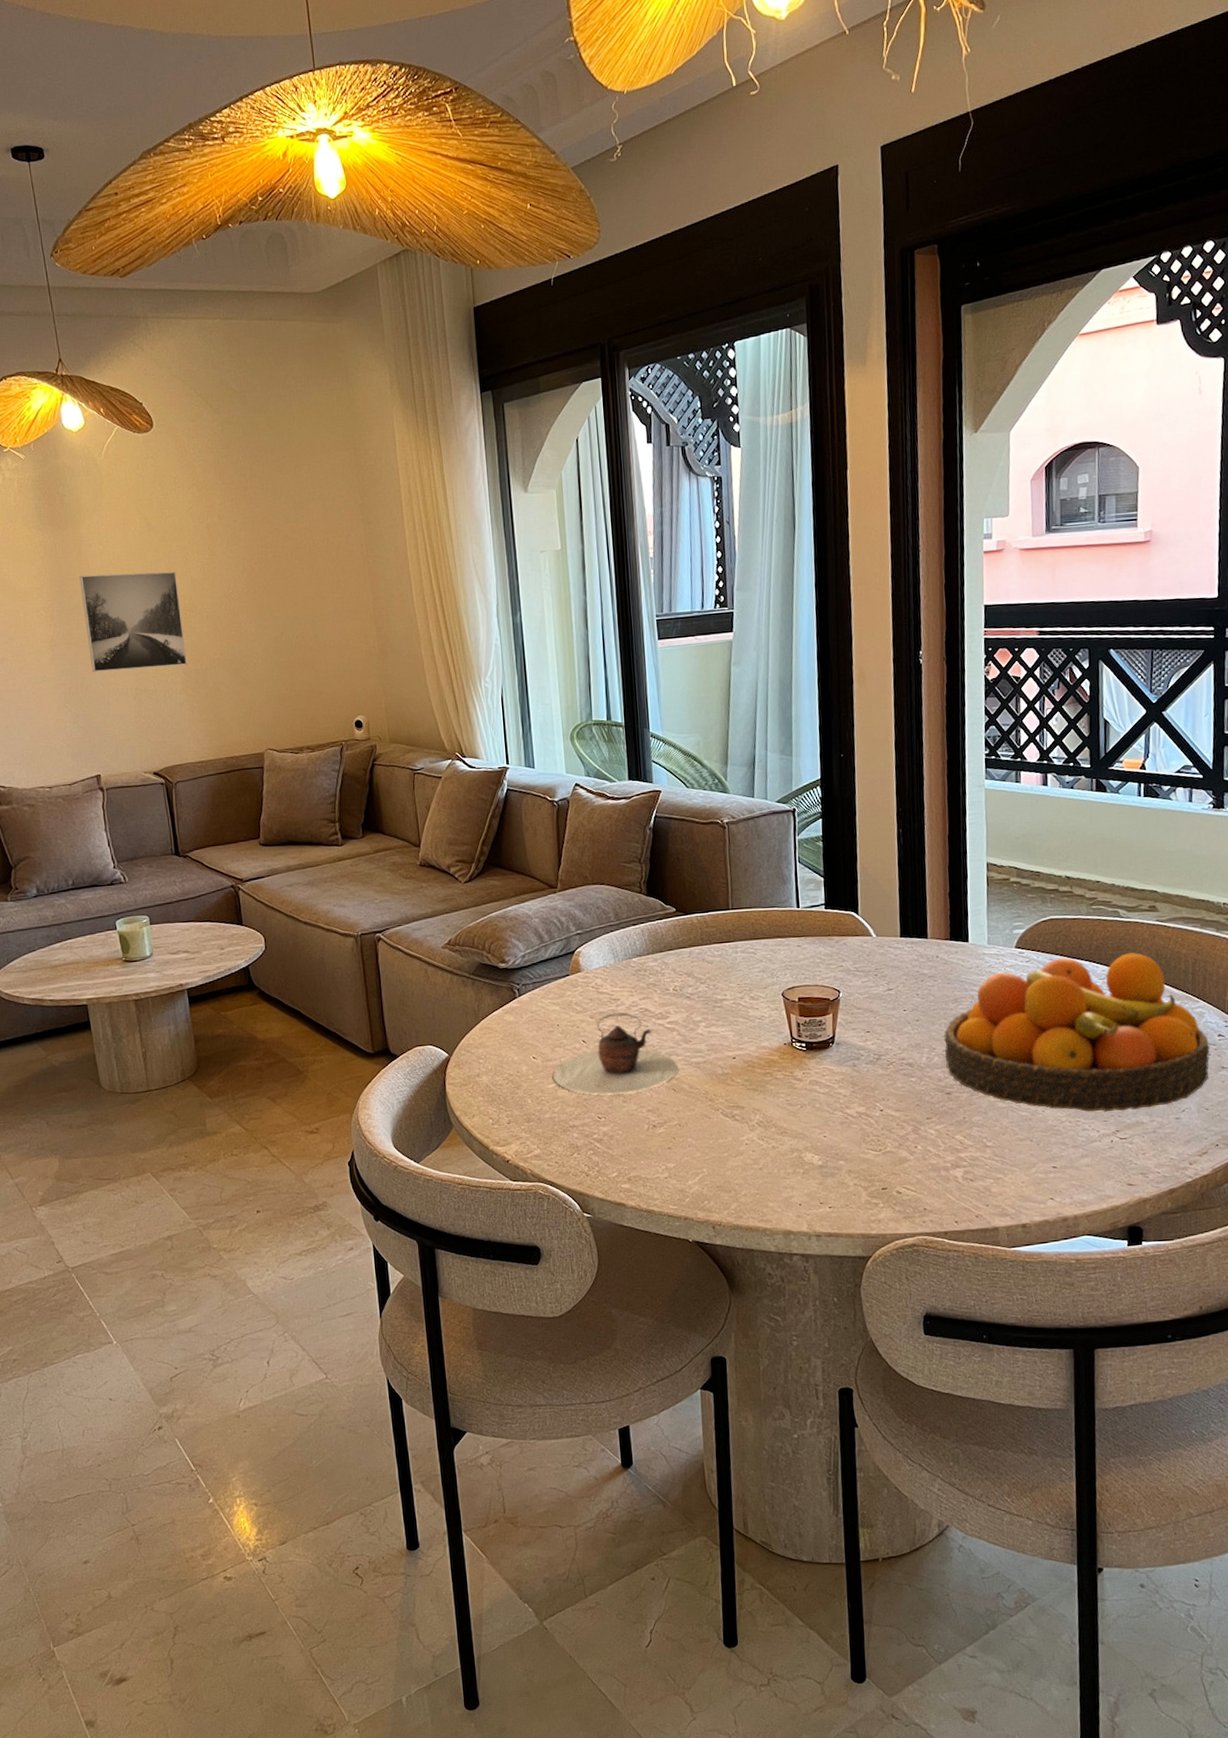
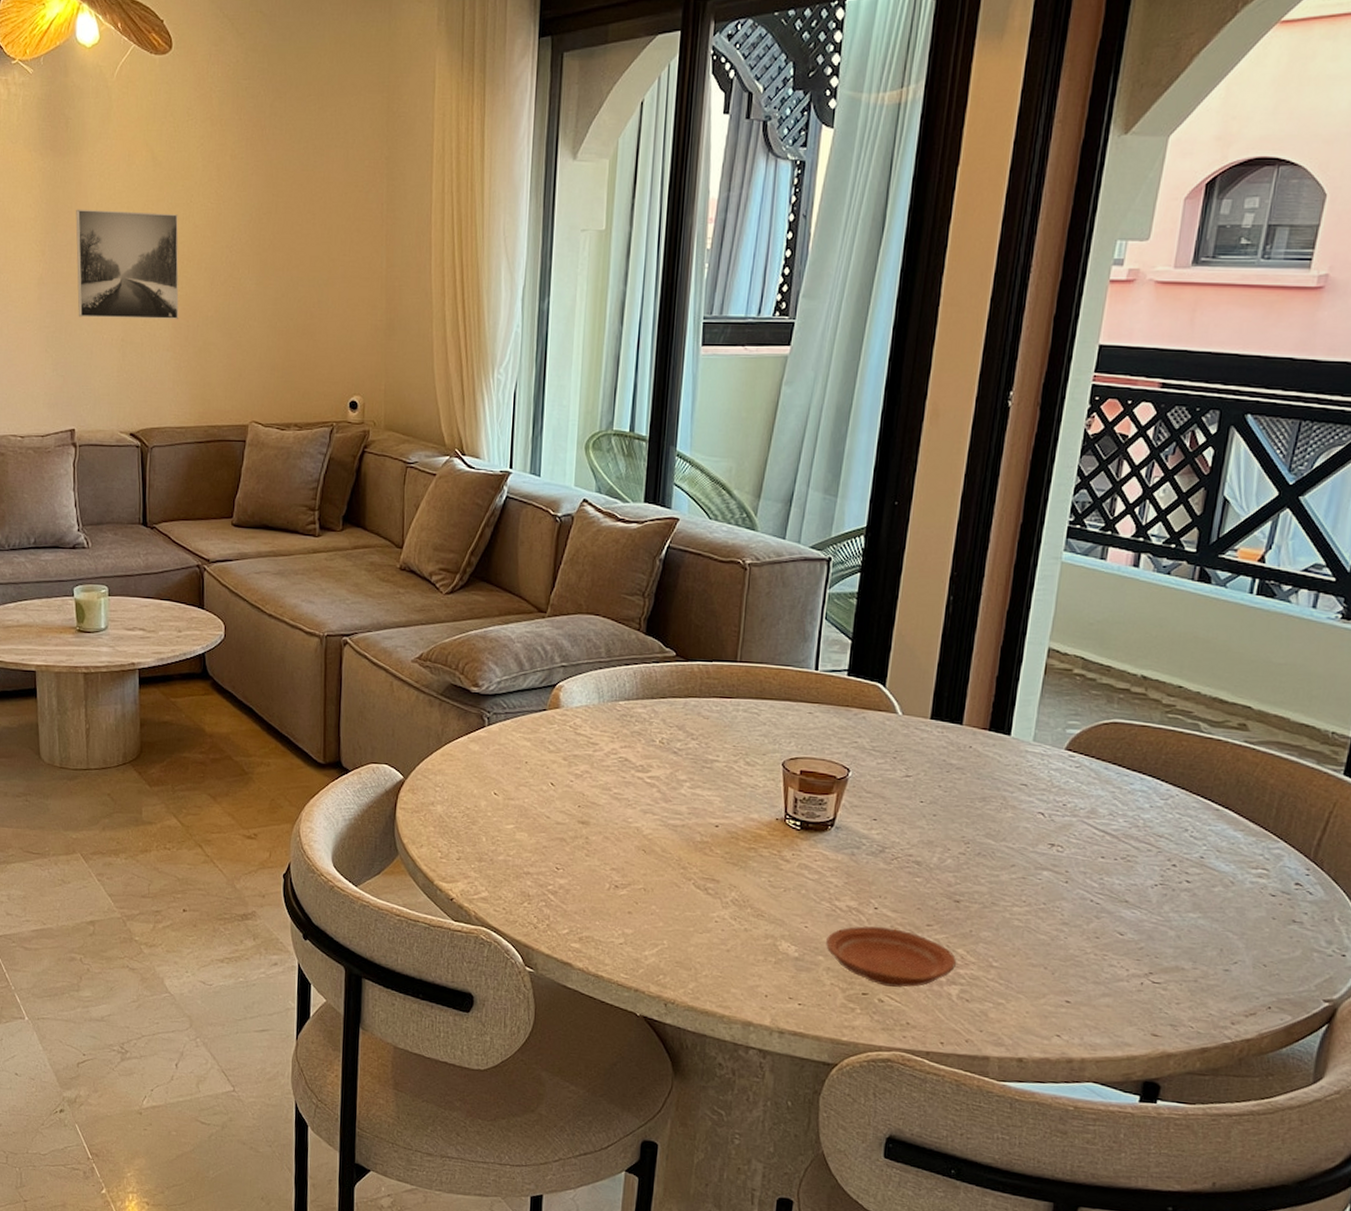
teapot: present [553,1012,678,1095] -> none [513,758,653,848]
plate: none [844,1126,957,1179] -> present [826,926,956,987]
fruit bowl: present [944,953,1210,1112] -> none [959,768,1283,954]

